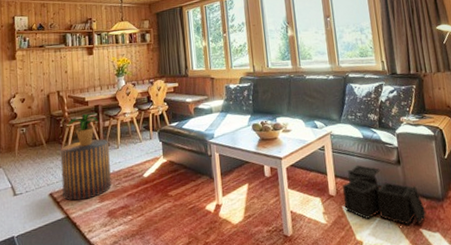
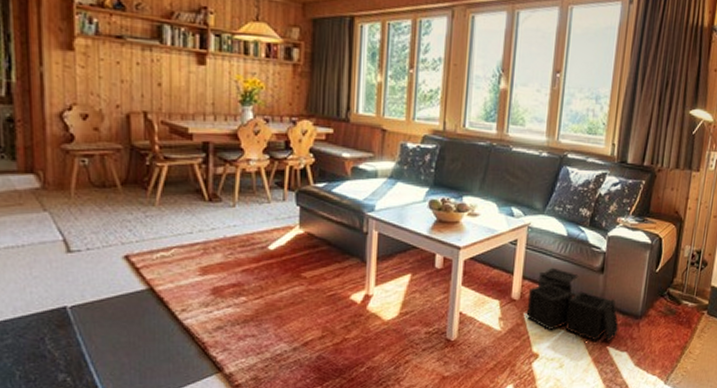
stool: present [60,139,112,201] -> none [144,189,222,269]
potted plant: present [68,112,99,147] -> none [158,151,209,198]

